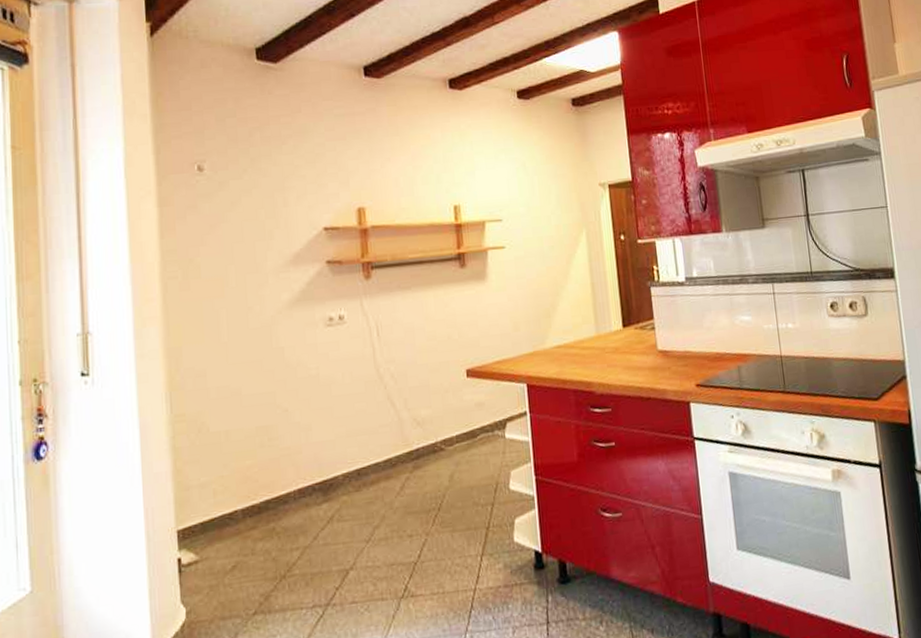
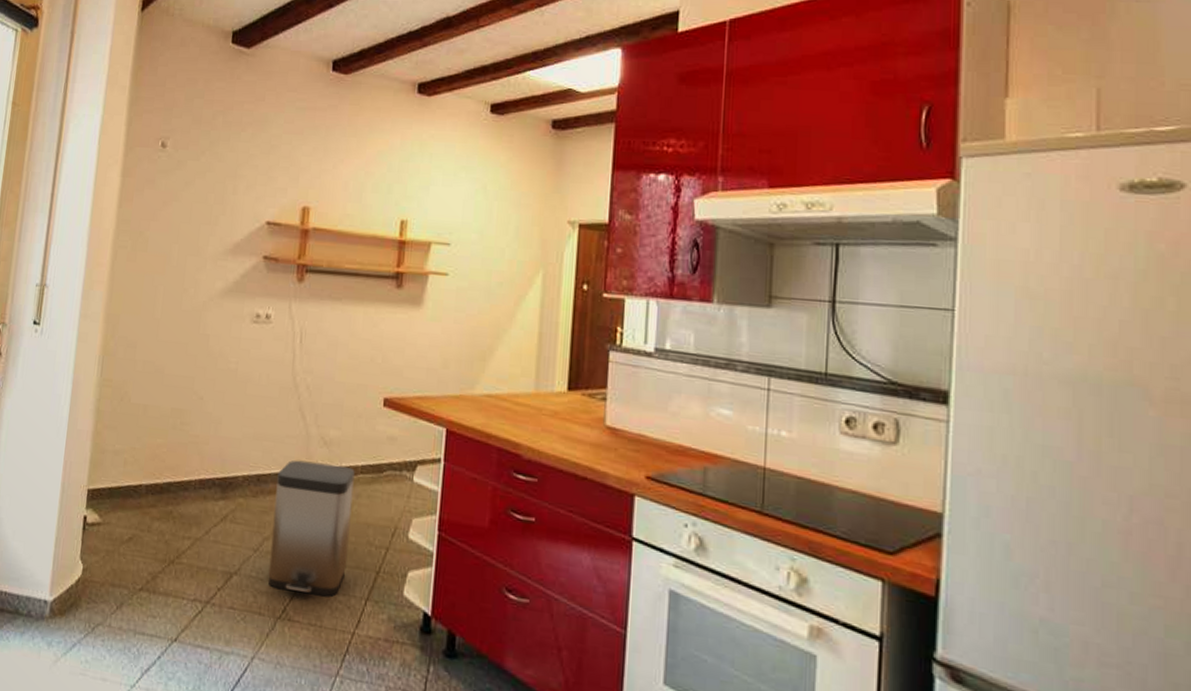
pedal bin: none [377,439,458,572] -> present [268,460,355,597]

